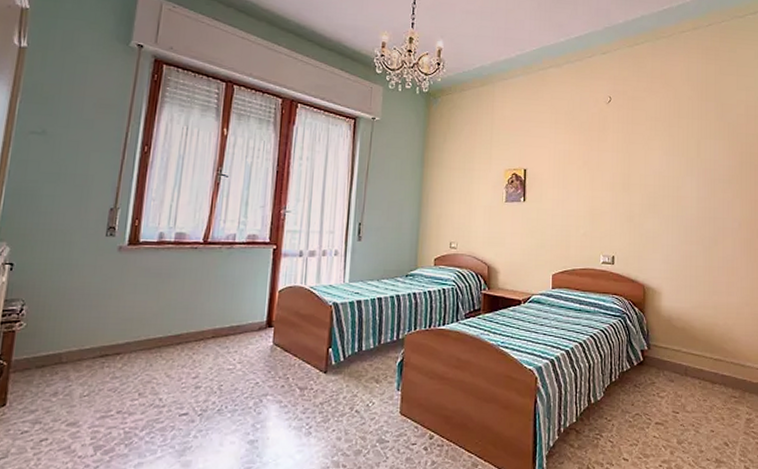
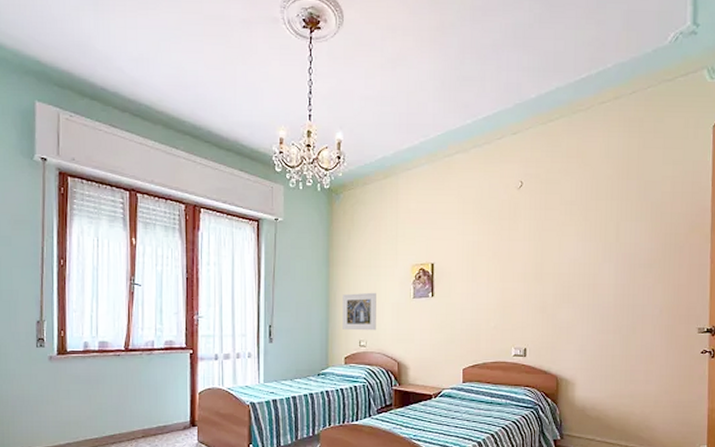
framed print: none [434,194,469,233] -> present [342,292,376,331]

